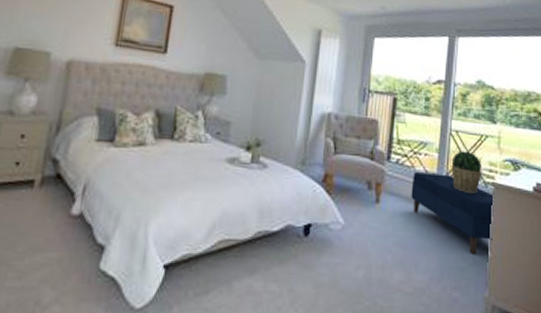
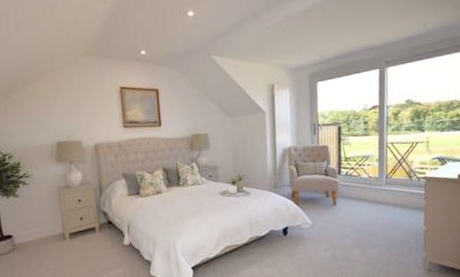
bench: present [411,172,495,254] -> none [359,177,427,230]
potted plant: present [451,151,481,195] -> none [389,157,415,189]

